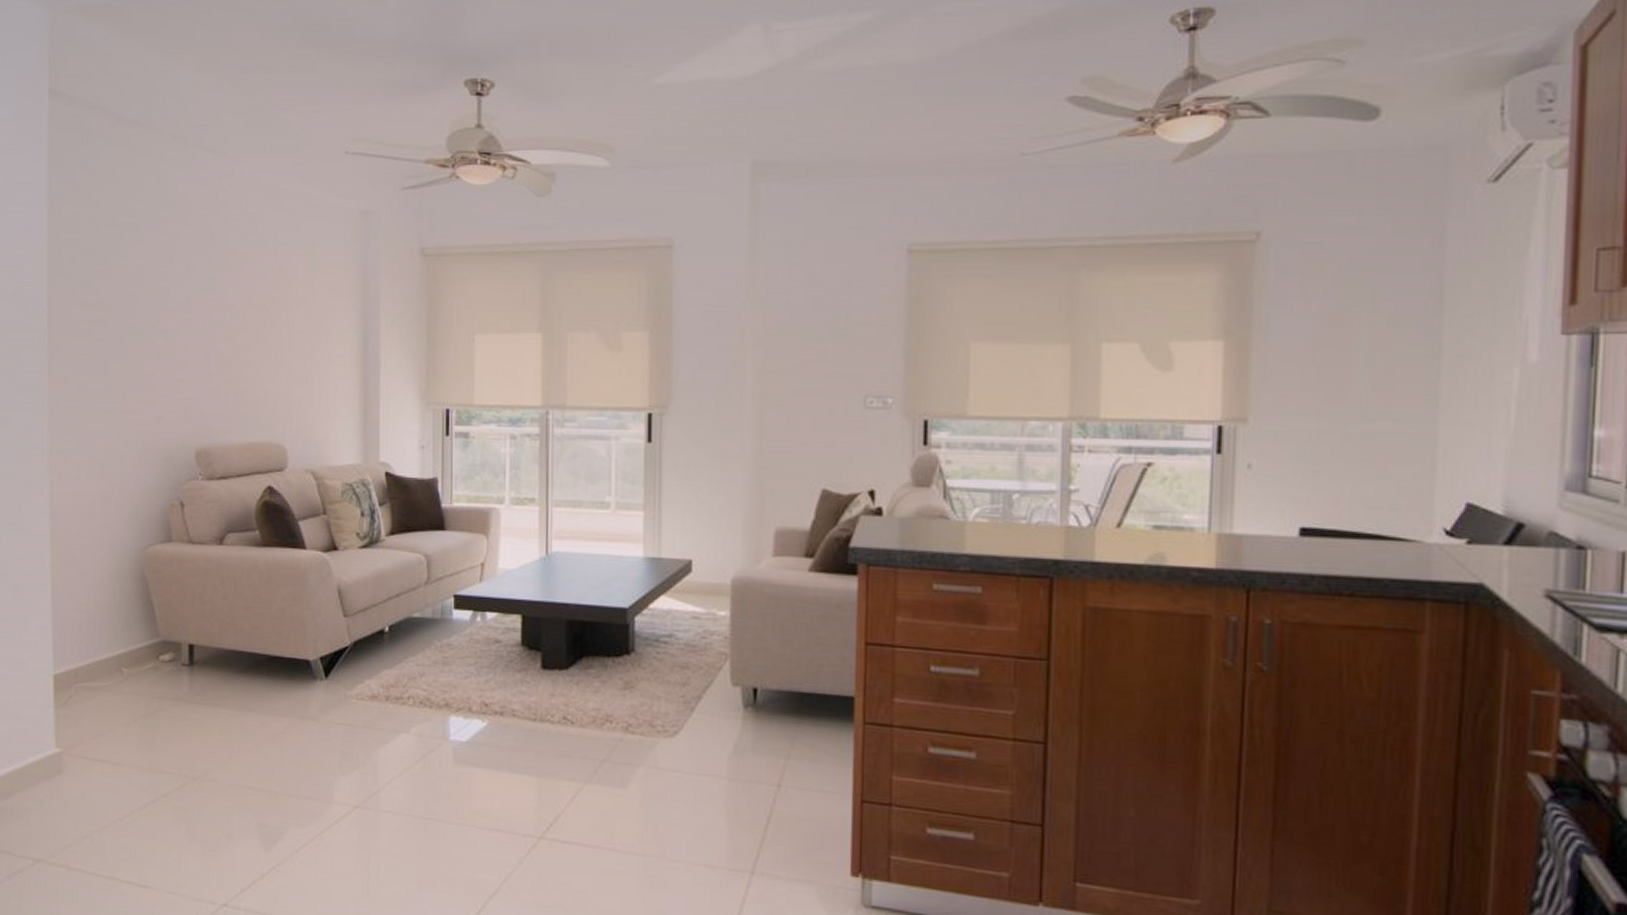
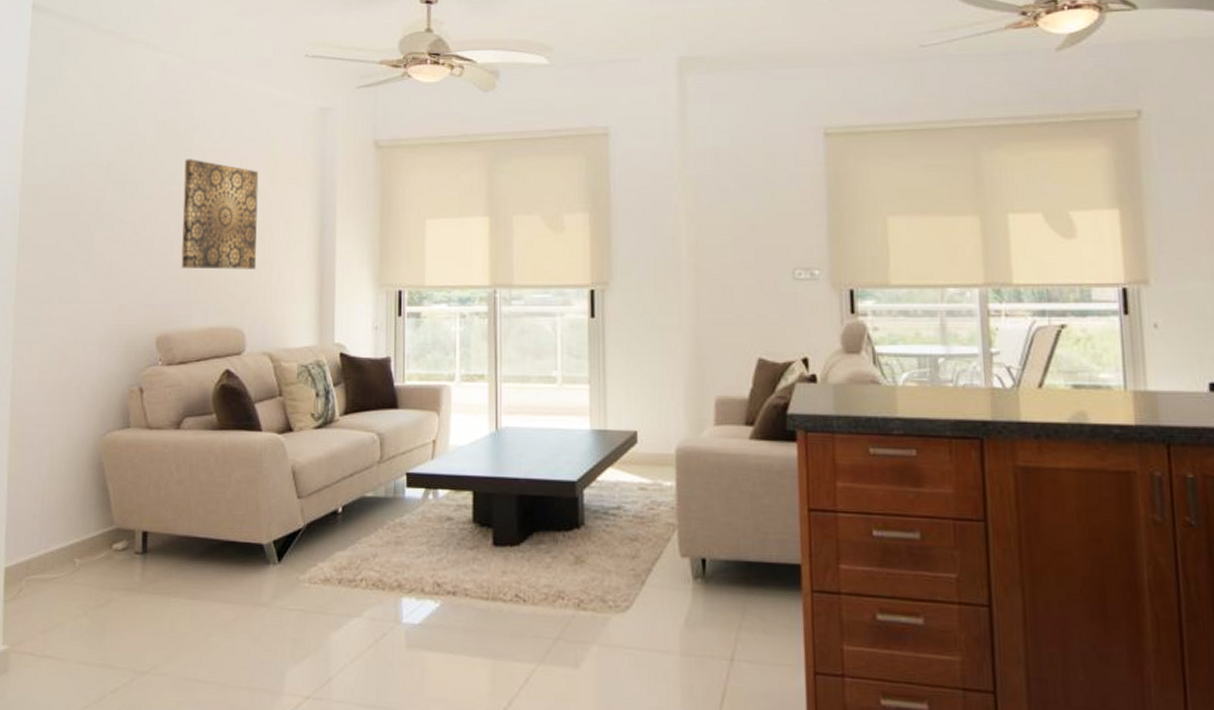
wall art: none [218,264,298,383] -> present [181,159,259,270]

